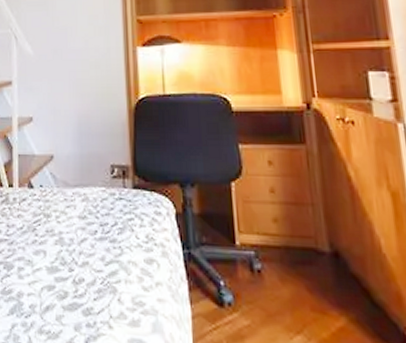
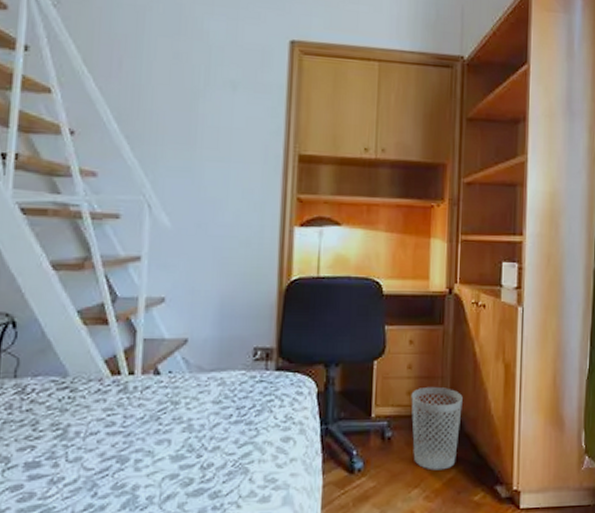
wastebasket: none [278,214,345,317] -> present [411,386,463,470]

